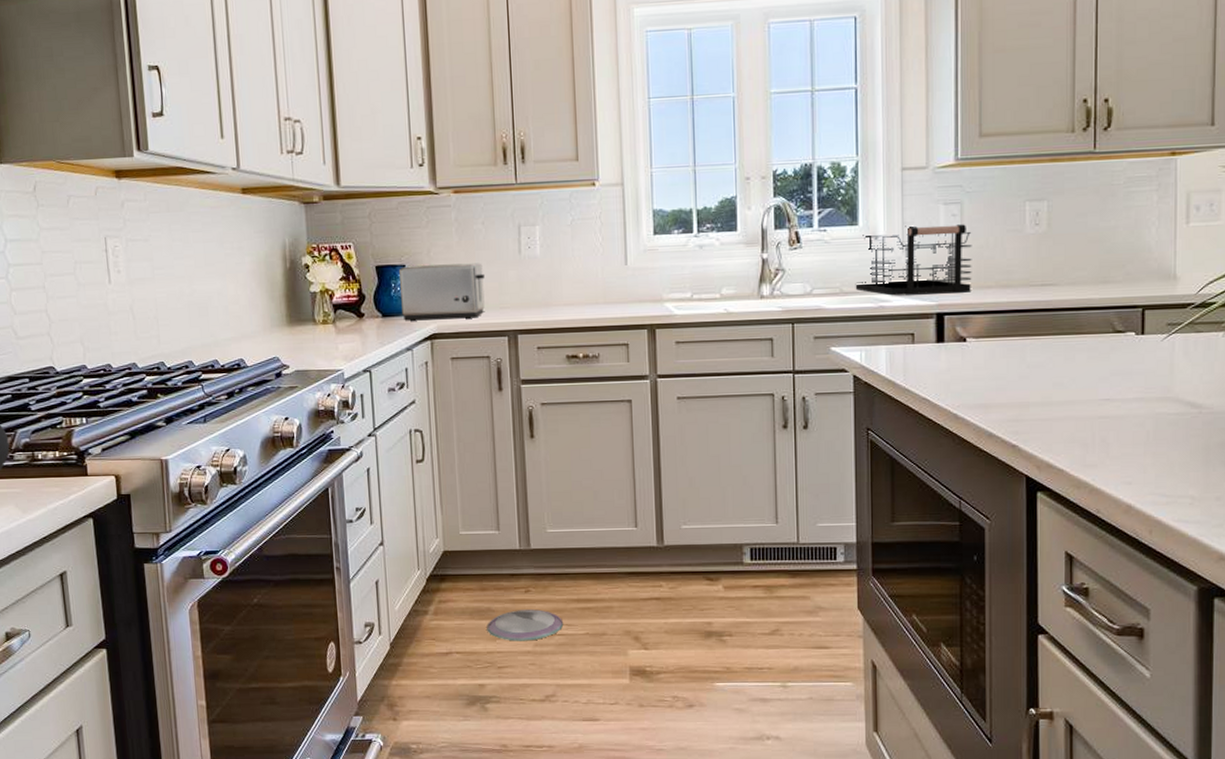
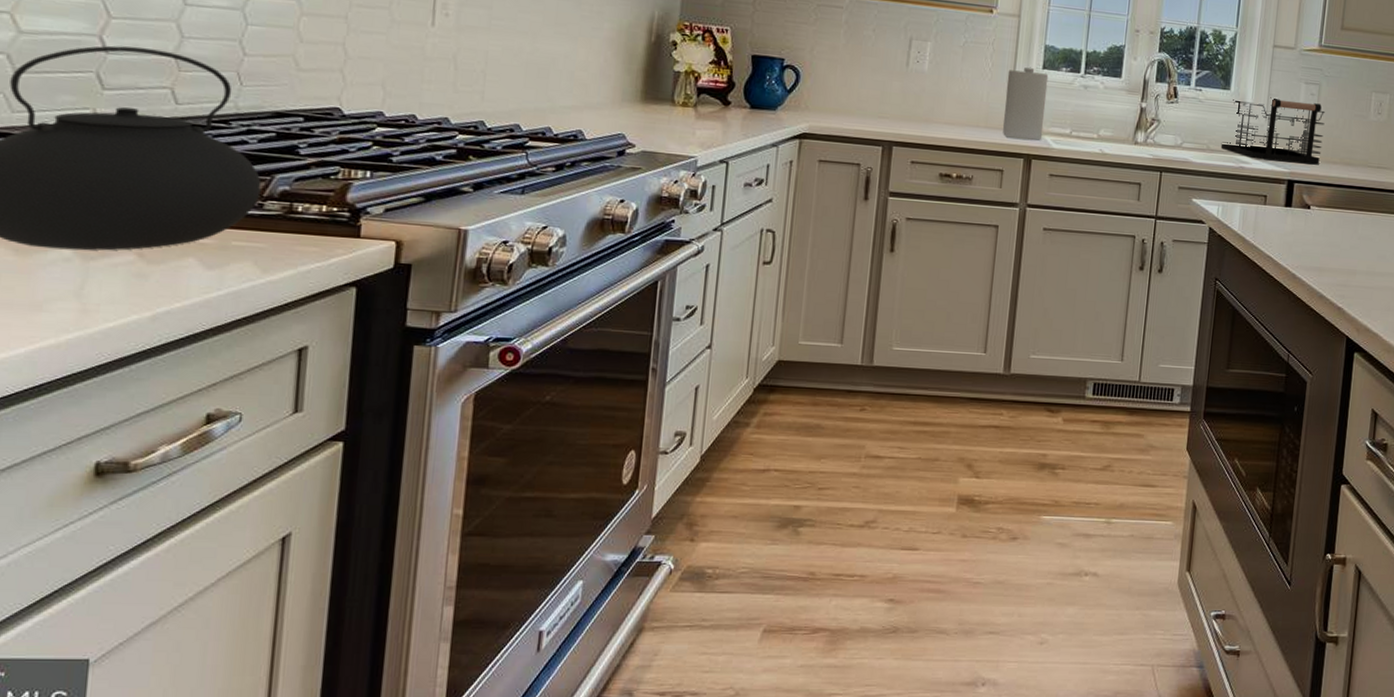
toaster: present [398,263,485,321] -> none [773,60,868,124]
pet bowl: present [487,609,564,641] -> none [812,428,897,463]
paper towel holder: none [619,236,663,311] -> present [1002,67,1049,141]

